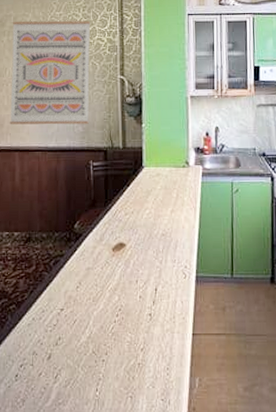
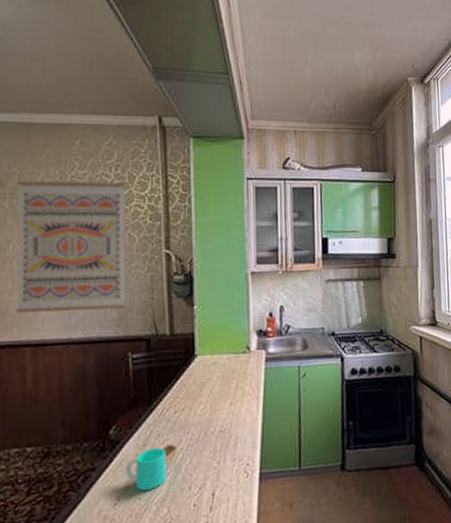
cup: none [86,243,118,278] -> present [126,447,167,491]

